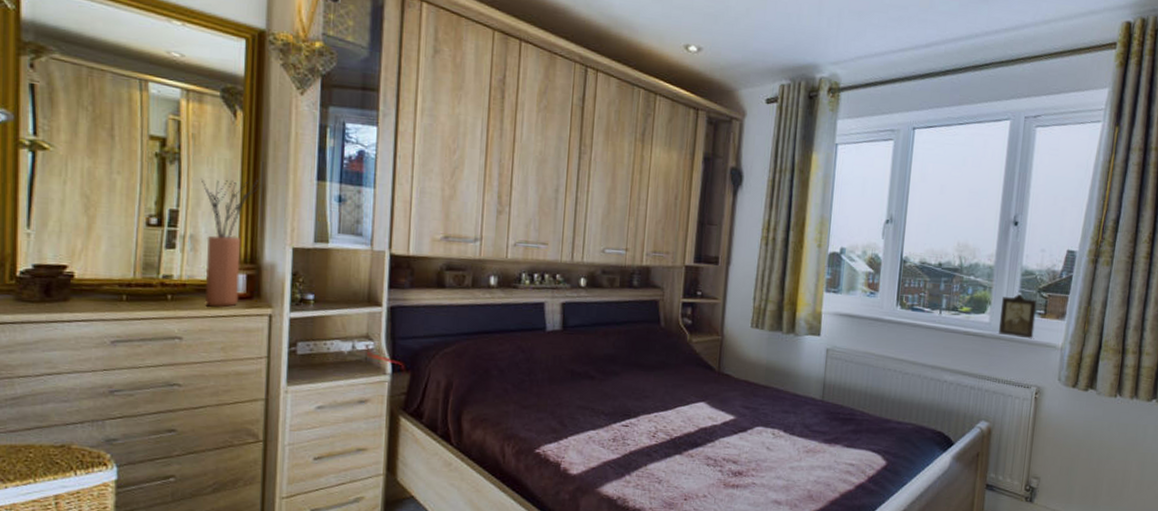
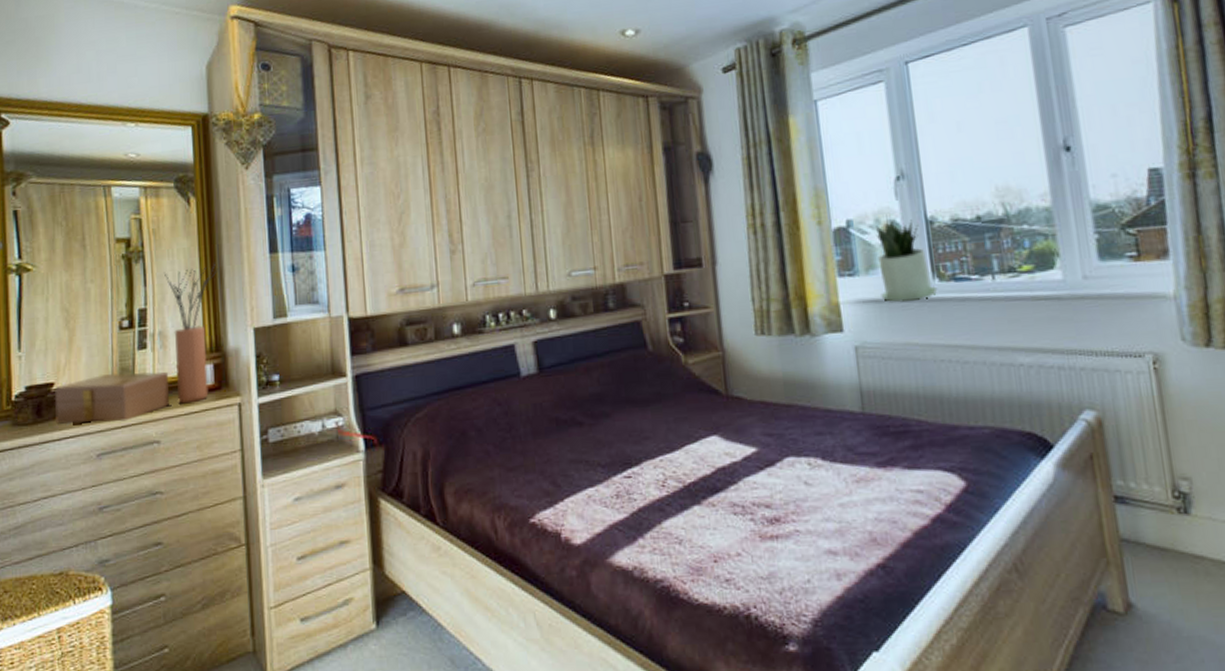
jewelry box: none [66,265,196,314] -> present [54,371,169,424]
planter: none [854,255,898,321] -> present [875,219,938,303]
photo frame: present [998,293,1037,339] -> none [1072,235,1130,293]

